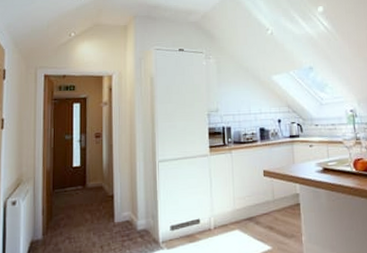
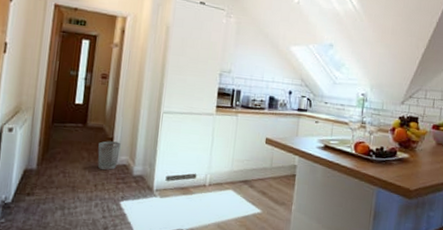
wastebasket: none [100,198,121,230] -> present [97,141,121,171]

